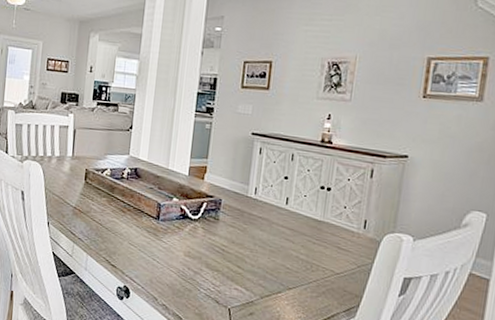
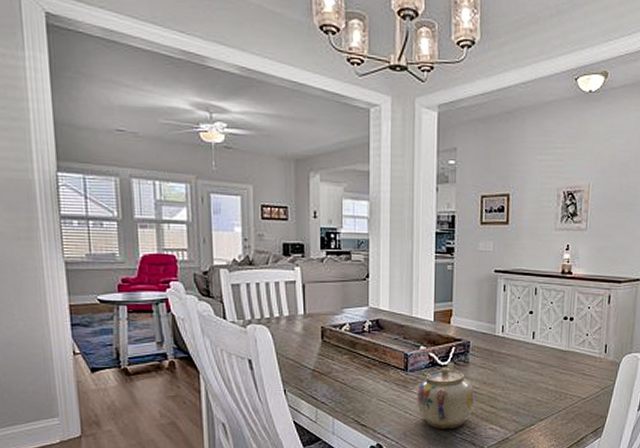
teapot: none [165,216,222,283] -> present [417,362,475,429]

